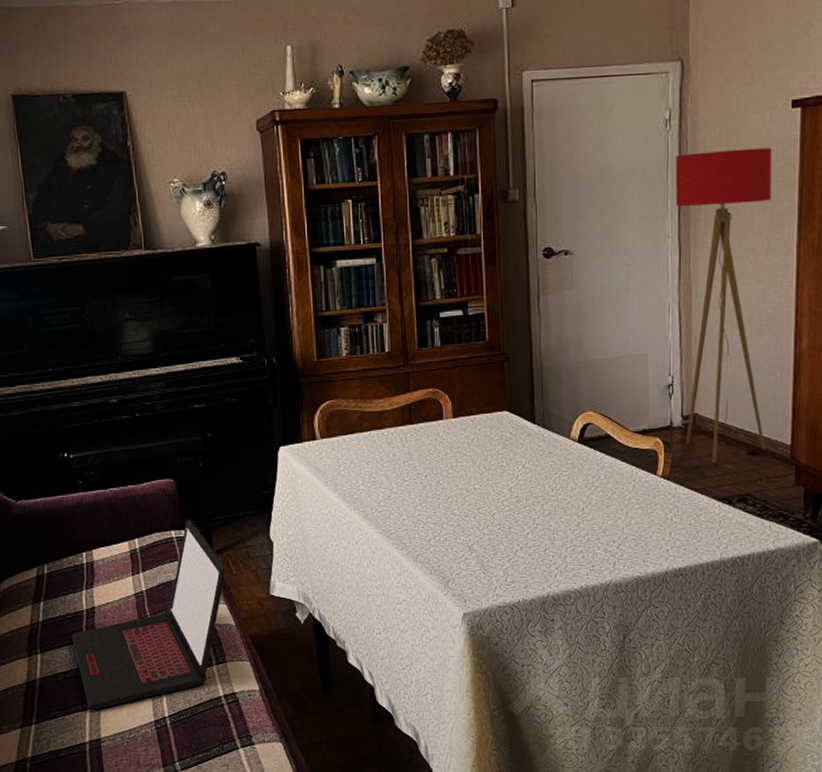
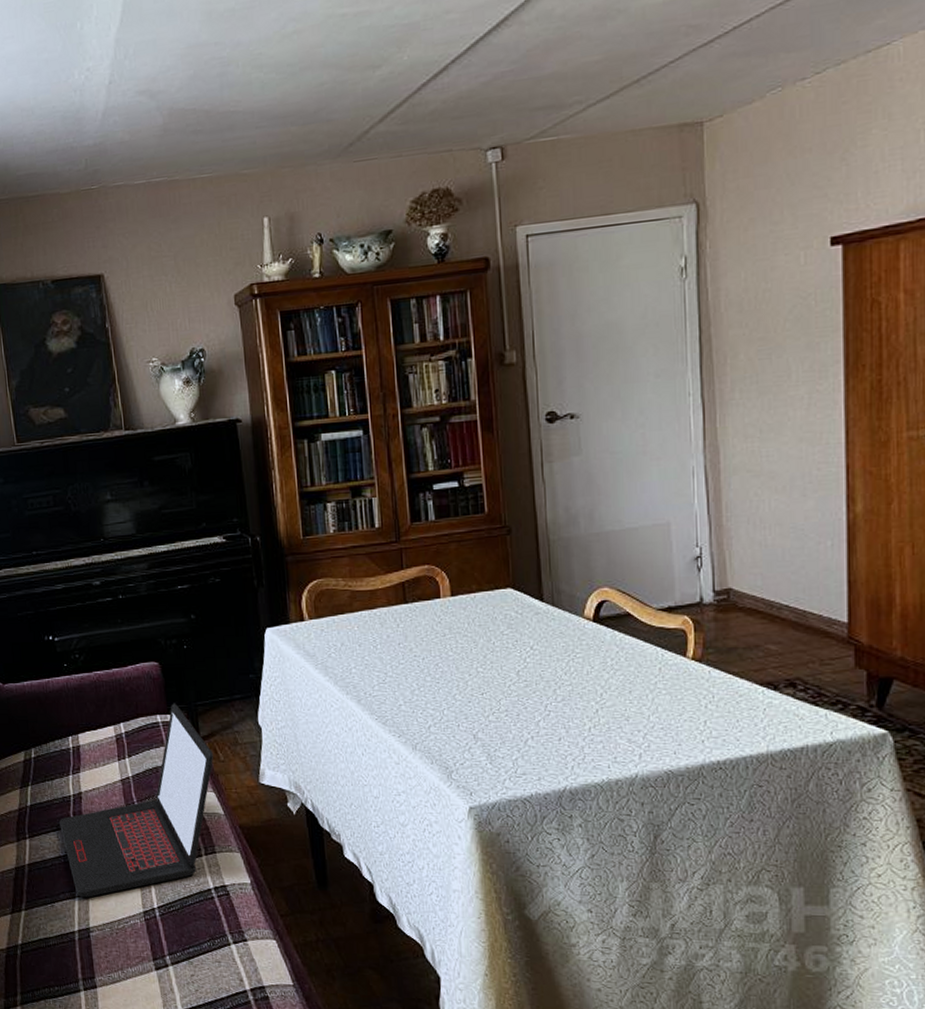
floor lamp: present [675,147,772,464] -> none [695,291,817,644]

